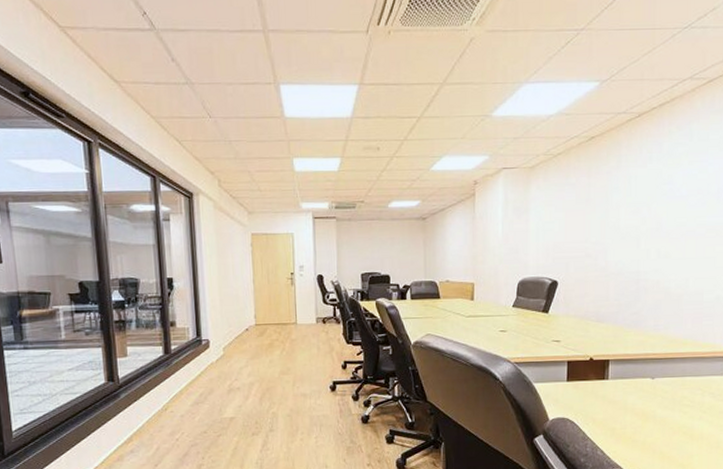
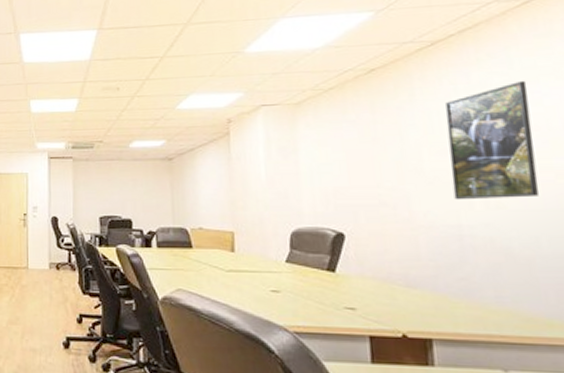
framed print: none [638,151,700,252] -> present [445,80,539,200]

